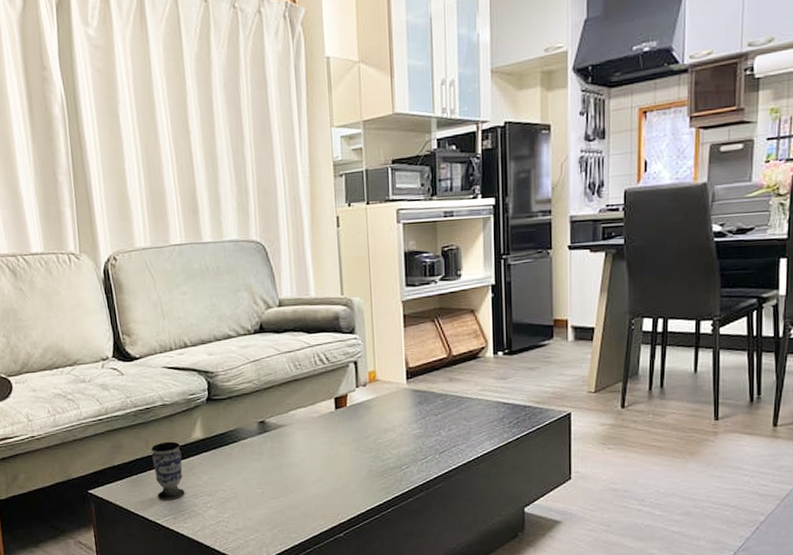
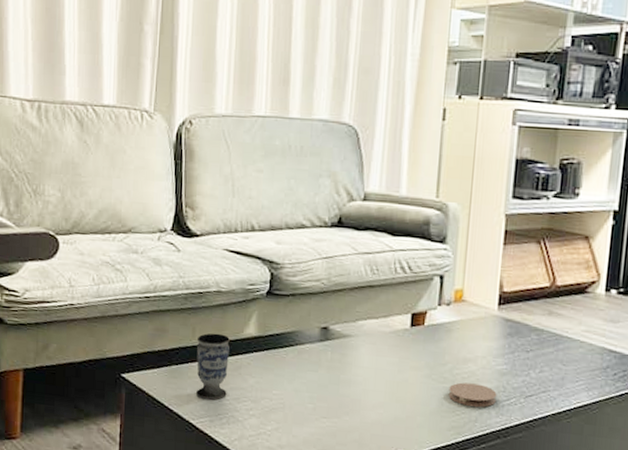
coaster: none [375,449,416,469] -> present [448,382,497,408]

